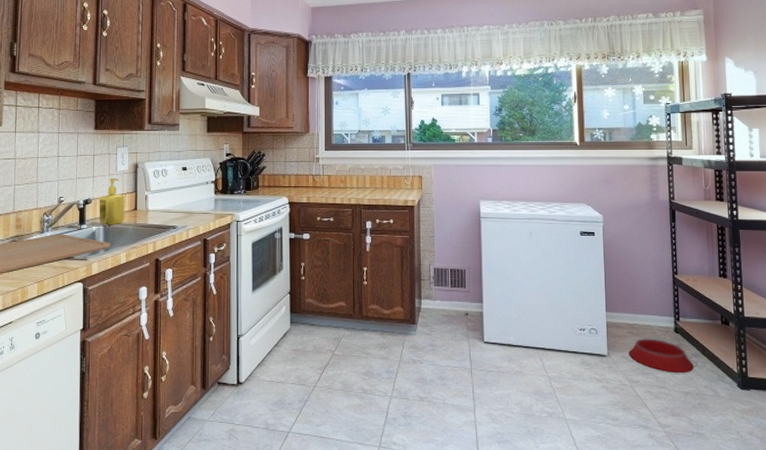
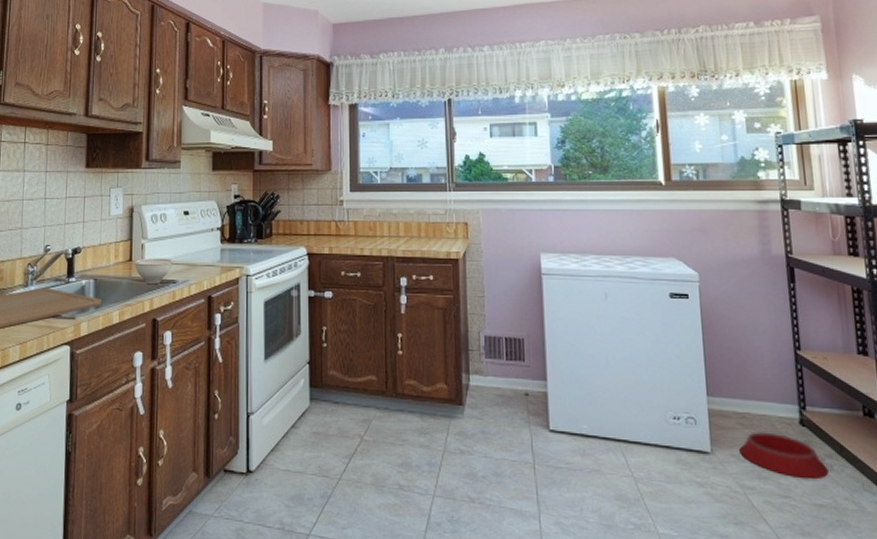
soap dispenser: present [98,179,125,226] -> none [89,224,119,279]
bowl: none [139,207,173,230] -> present [134,258,173,285]

